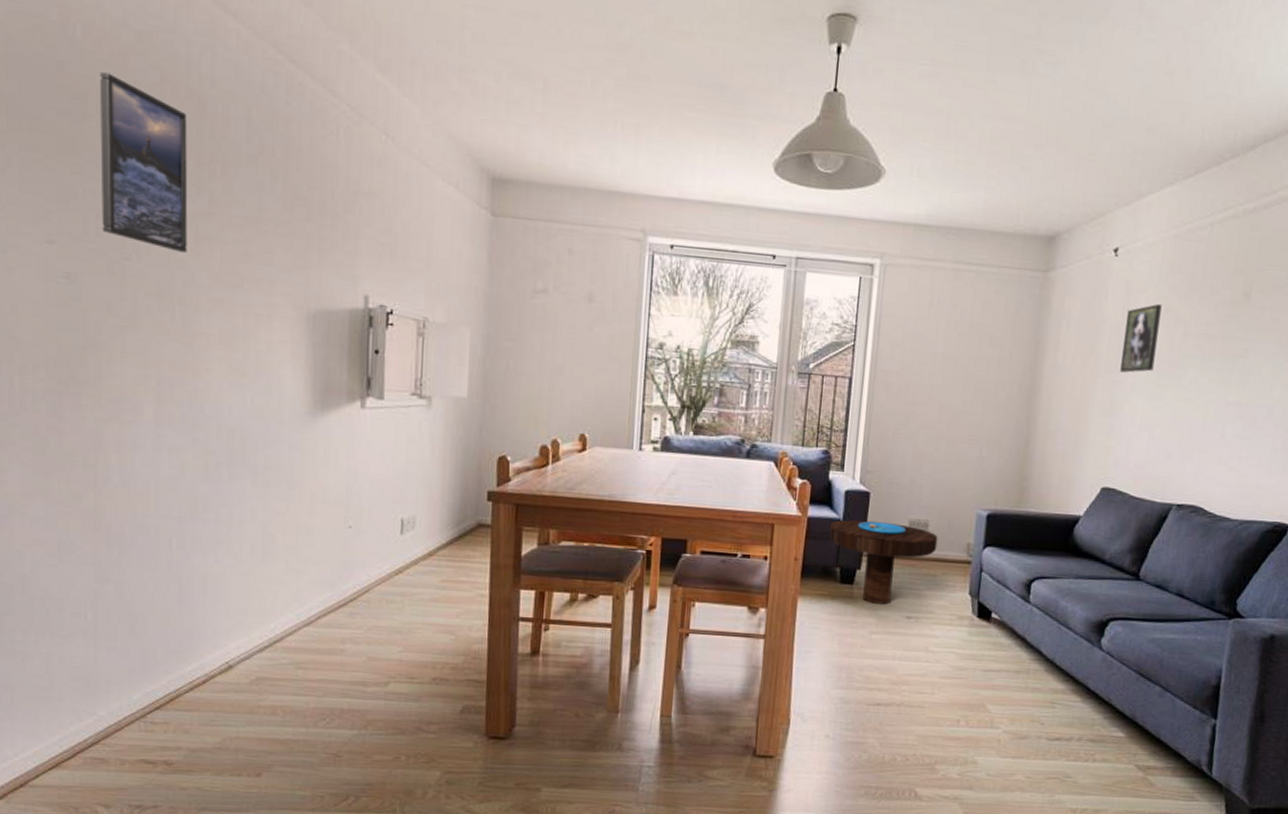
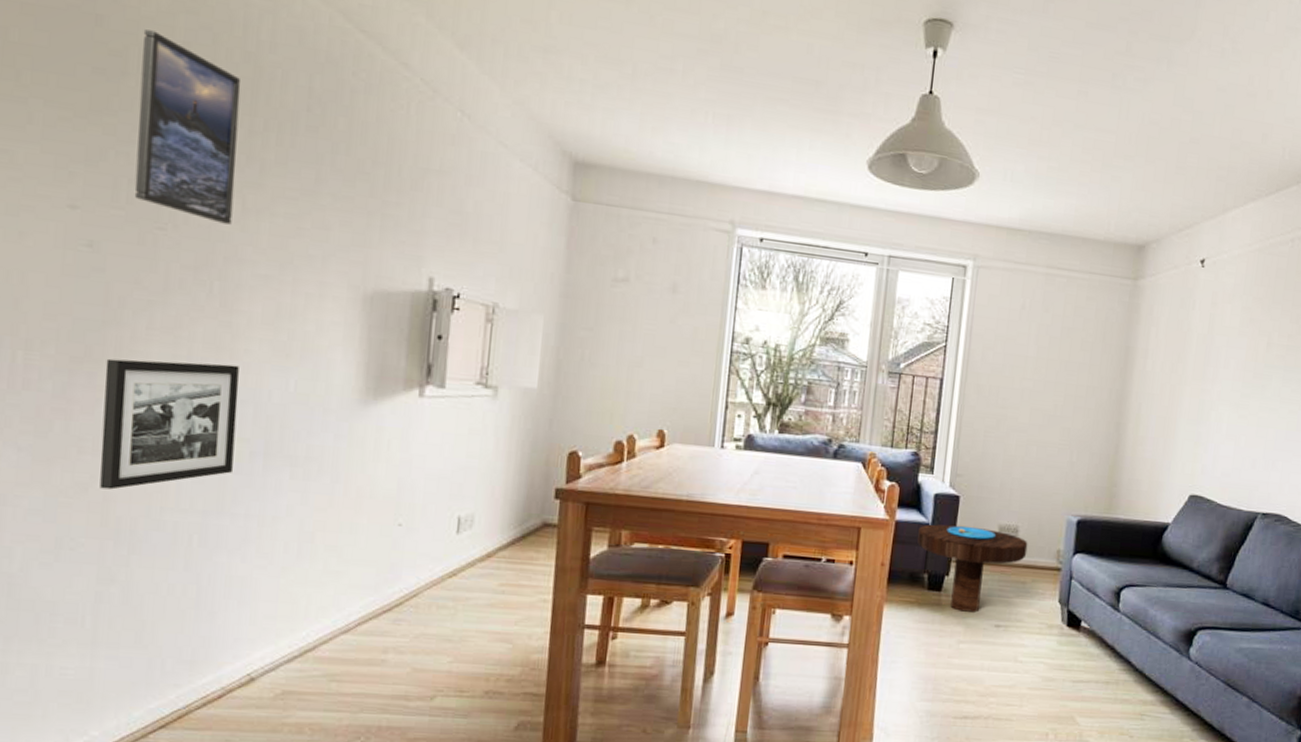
picture frame: none [88,380,203,499] -> present [100,358,239,490]
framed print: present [1120,303,1162,373] -> none [1207,314,1246,382]

